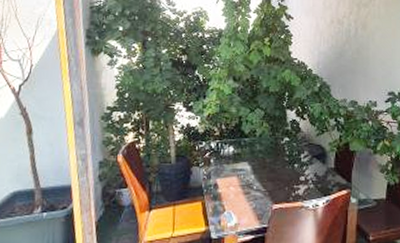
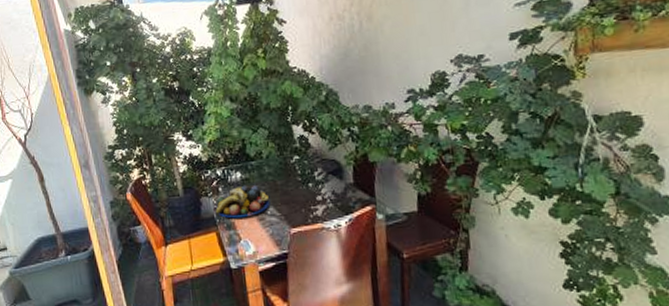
fruit bowl: none [204,159,258,190] -> present [215,184,271,219]

